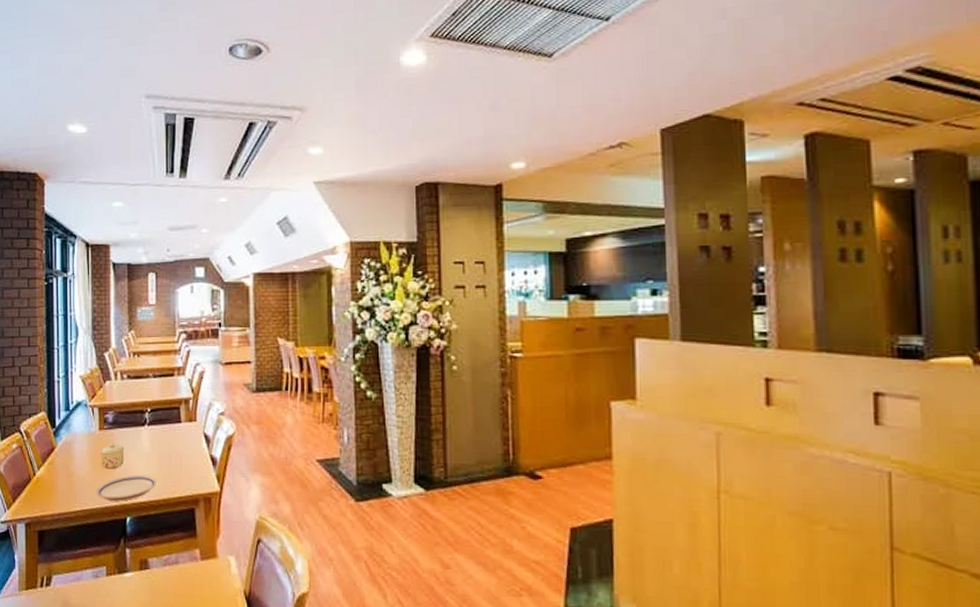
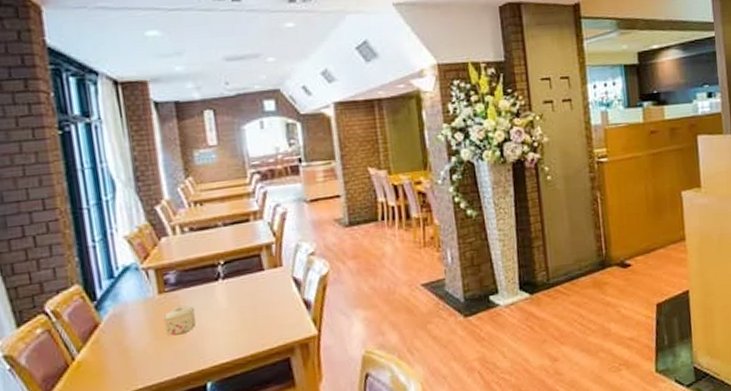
plate: present [95,474,156,501] -> none [162,332,241,370]

